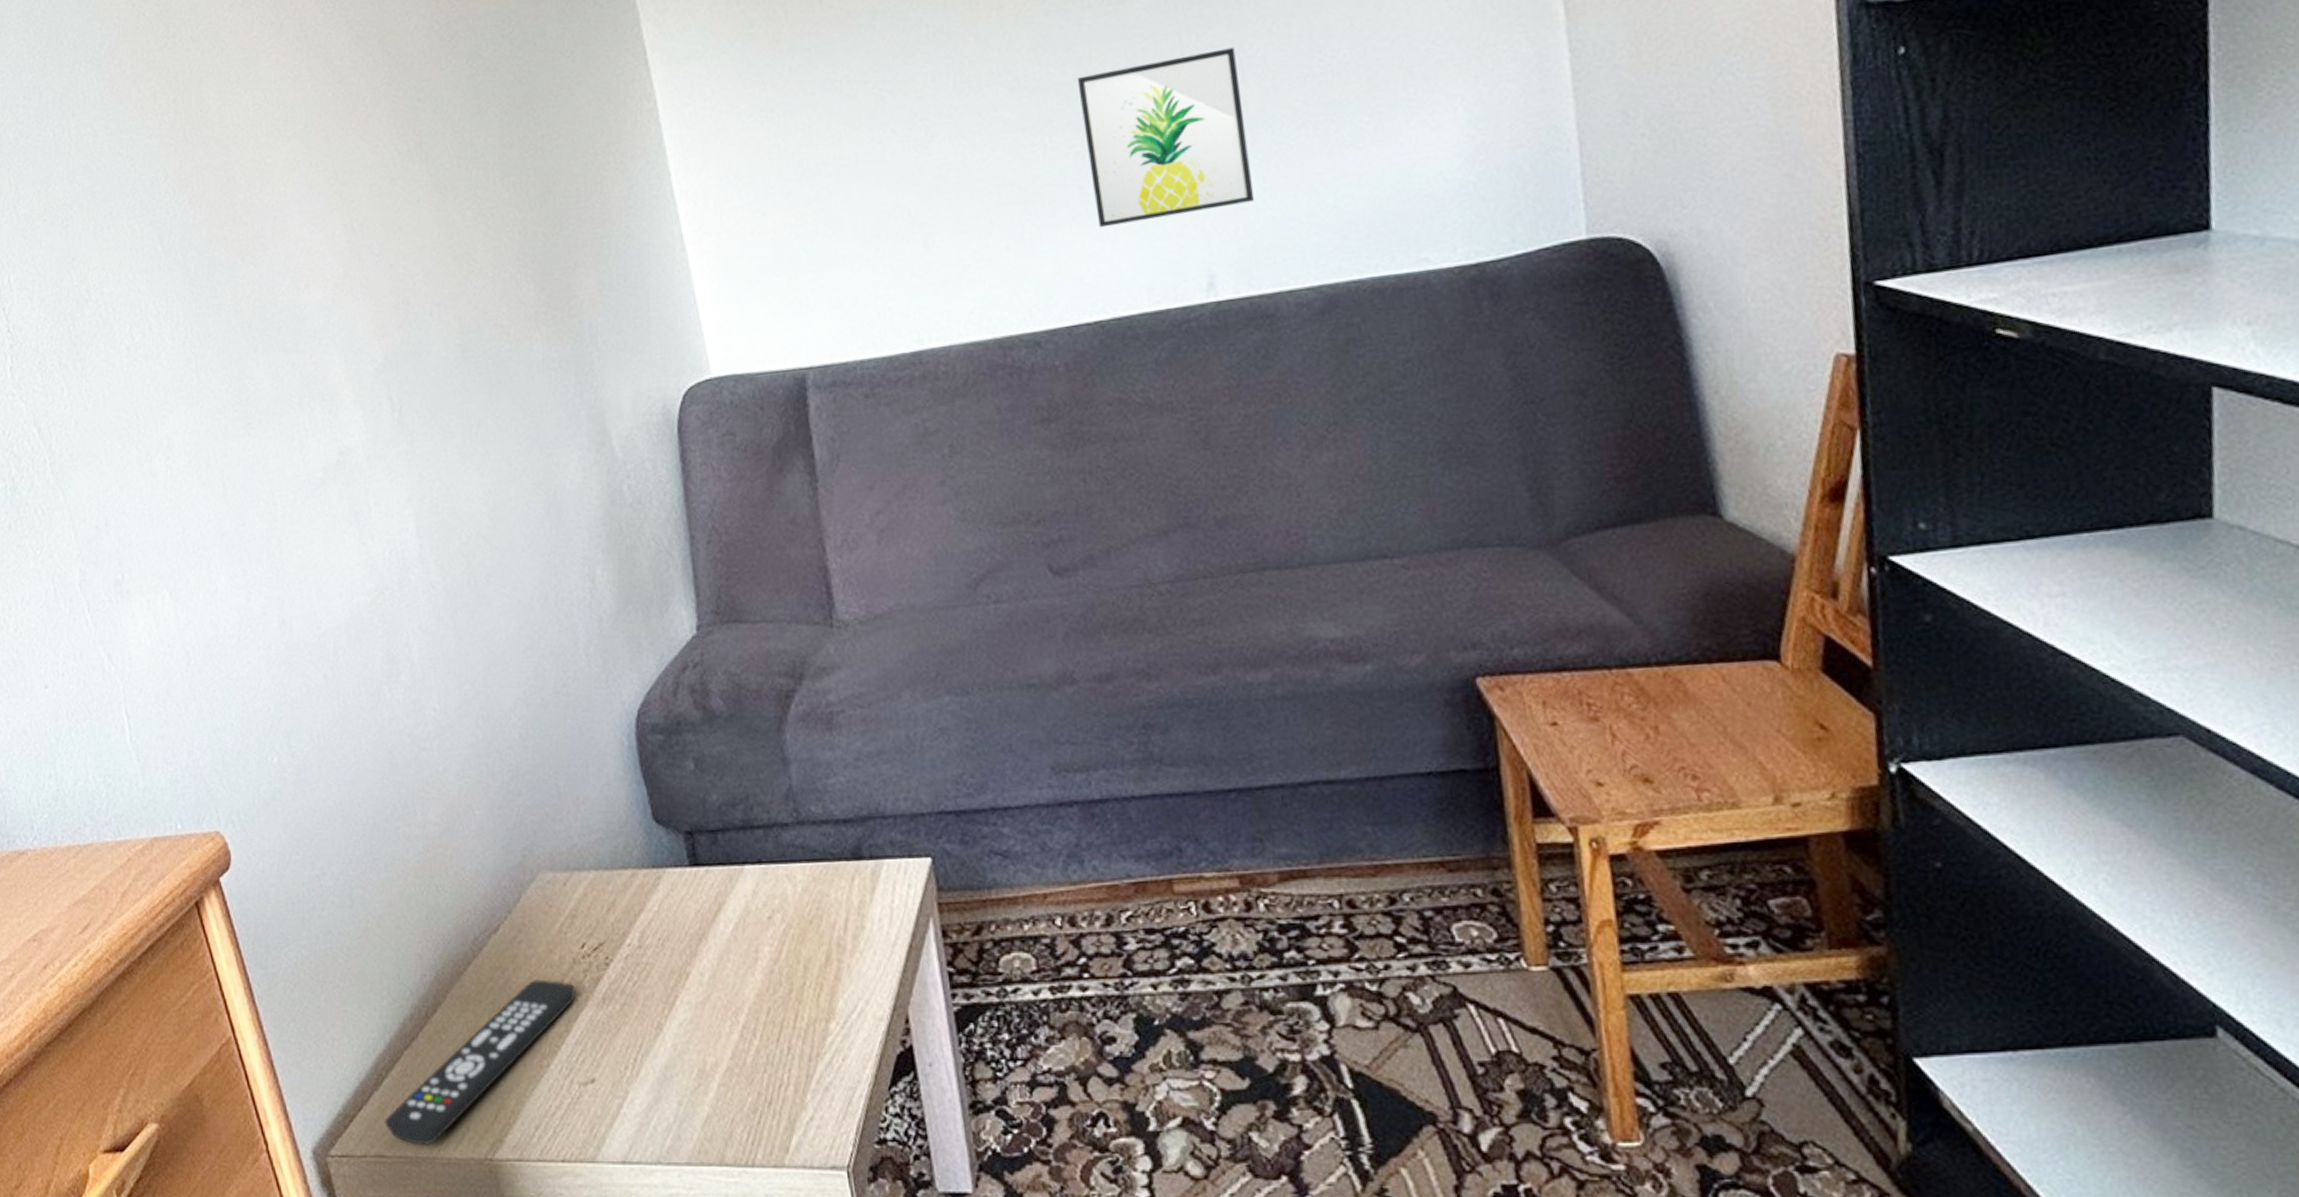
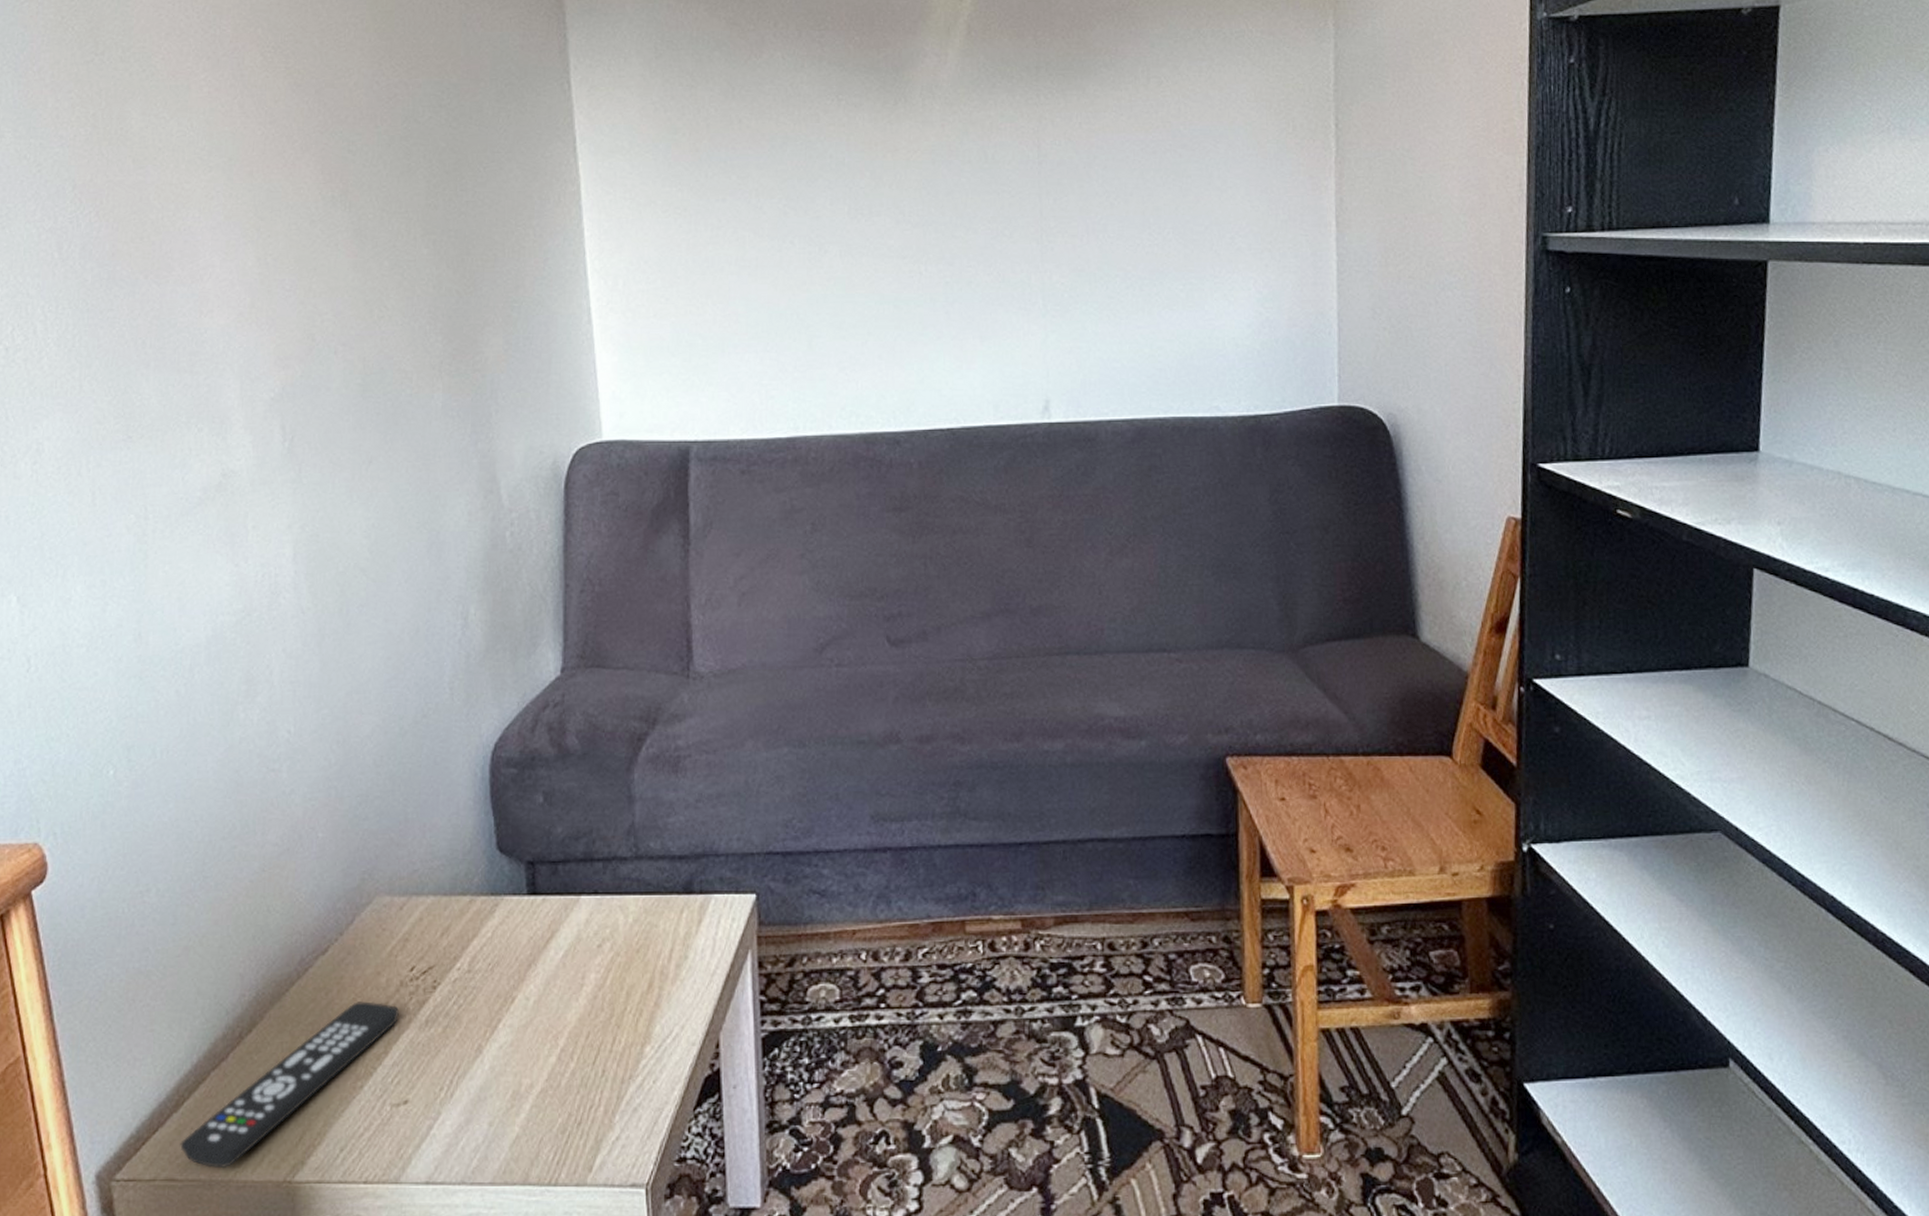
wall art: present [1077,47,1254,228] -> none [953,213,1087,349]

